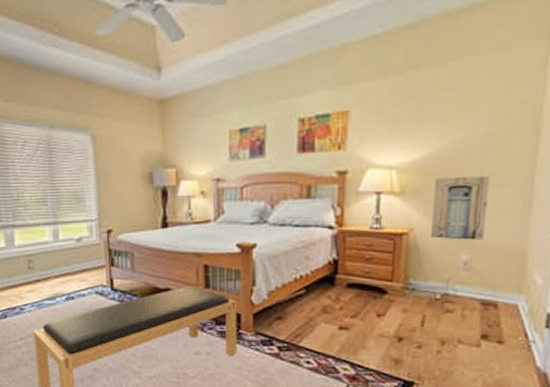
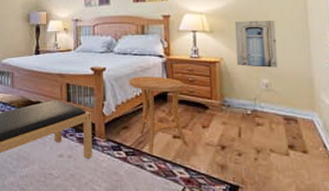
side table: none [287,253,359,348] -> present [129,76,188,154]

